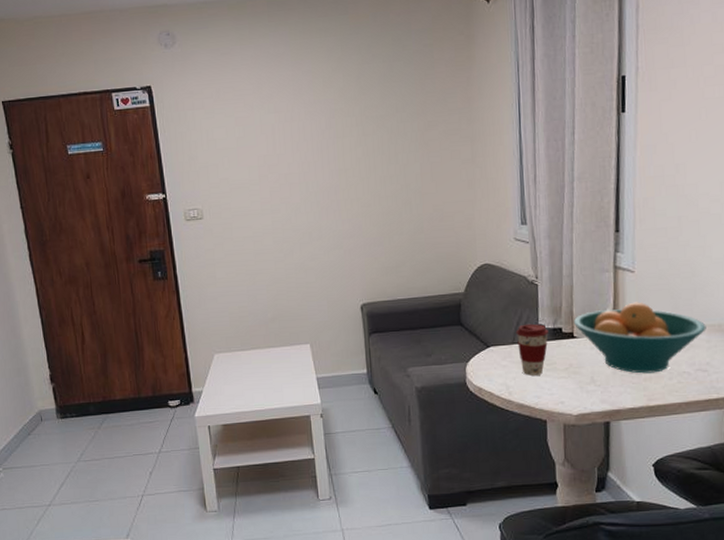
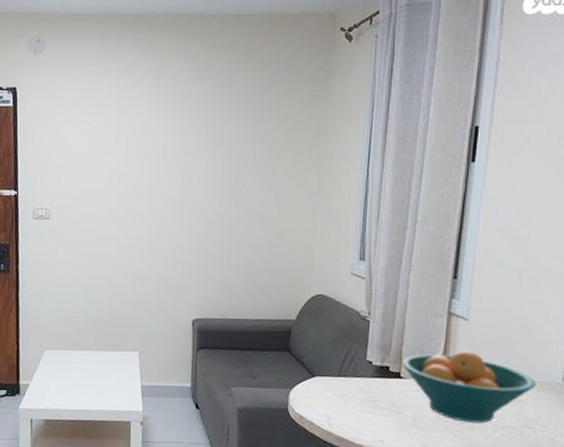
coffee cup: present [515,323,549,376] -> none [342,358,375,411]

